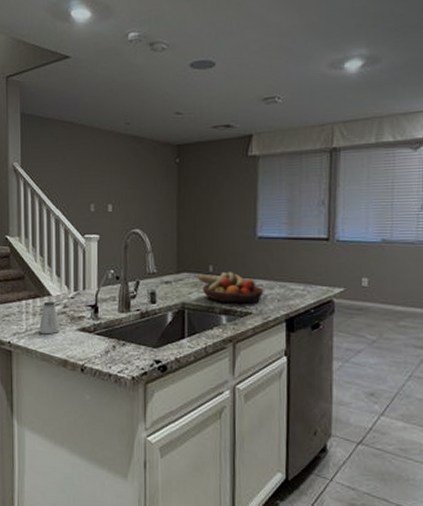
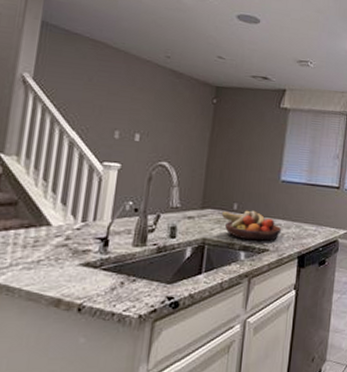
saltshaker: present [38,301,60,333] -> none [26,231,58,269]

